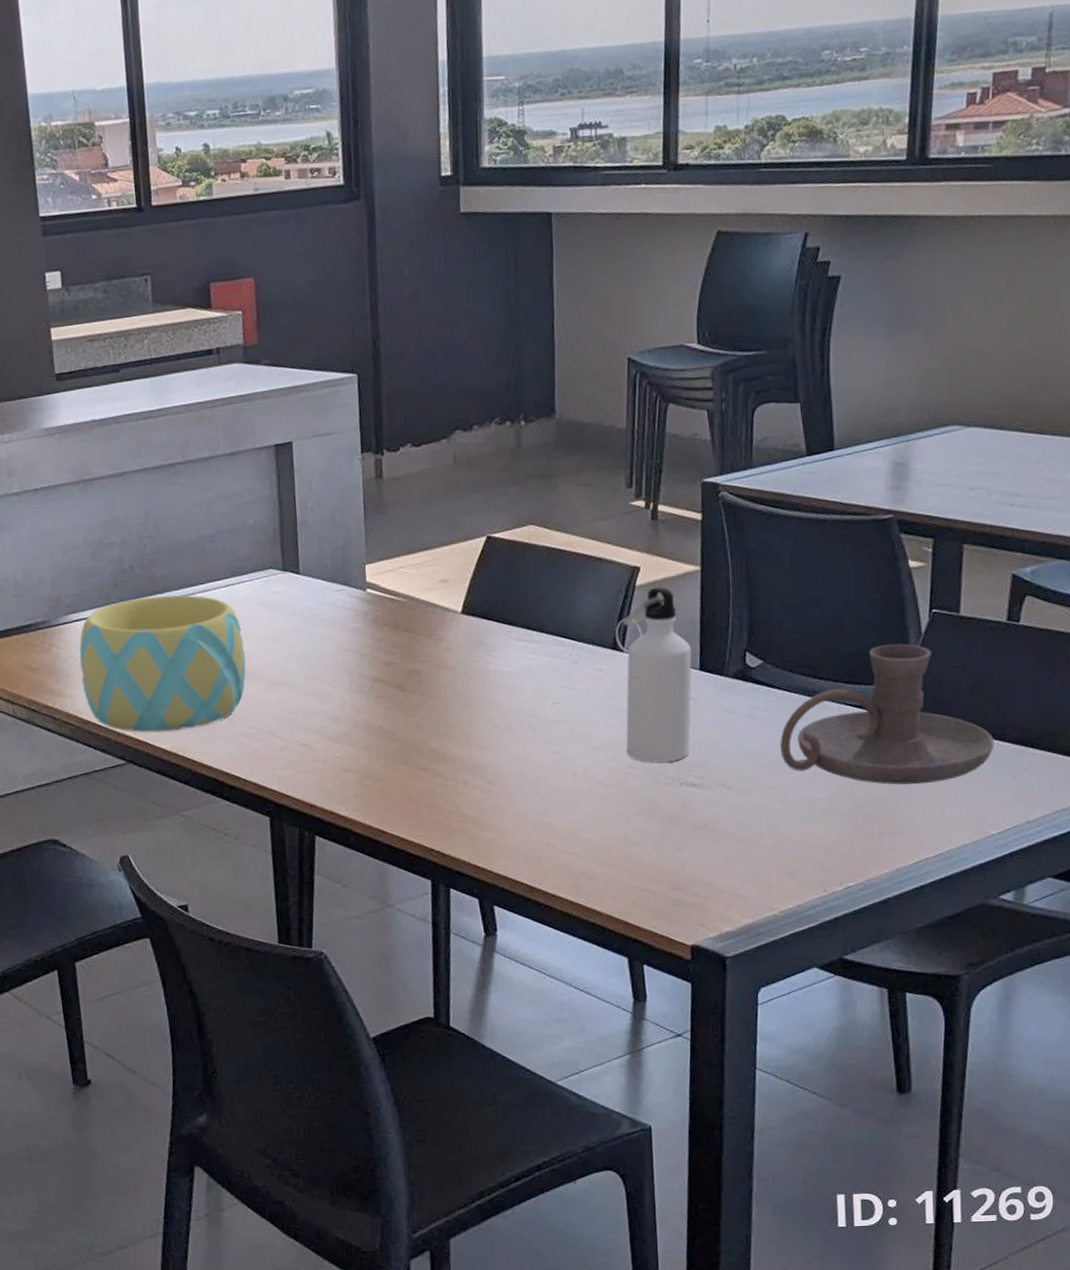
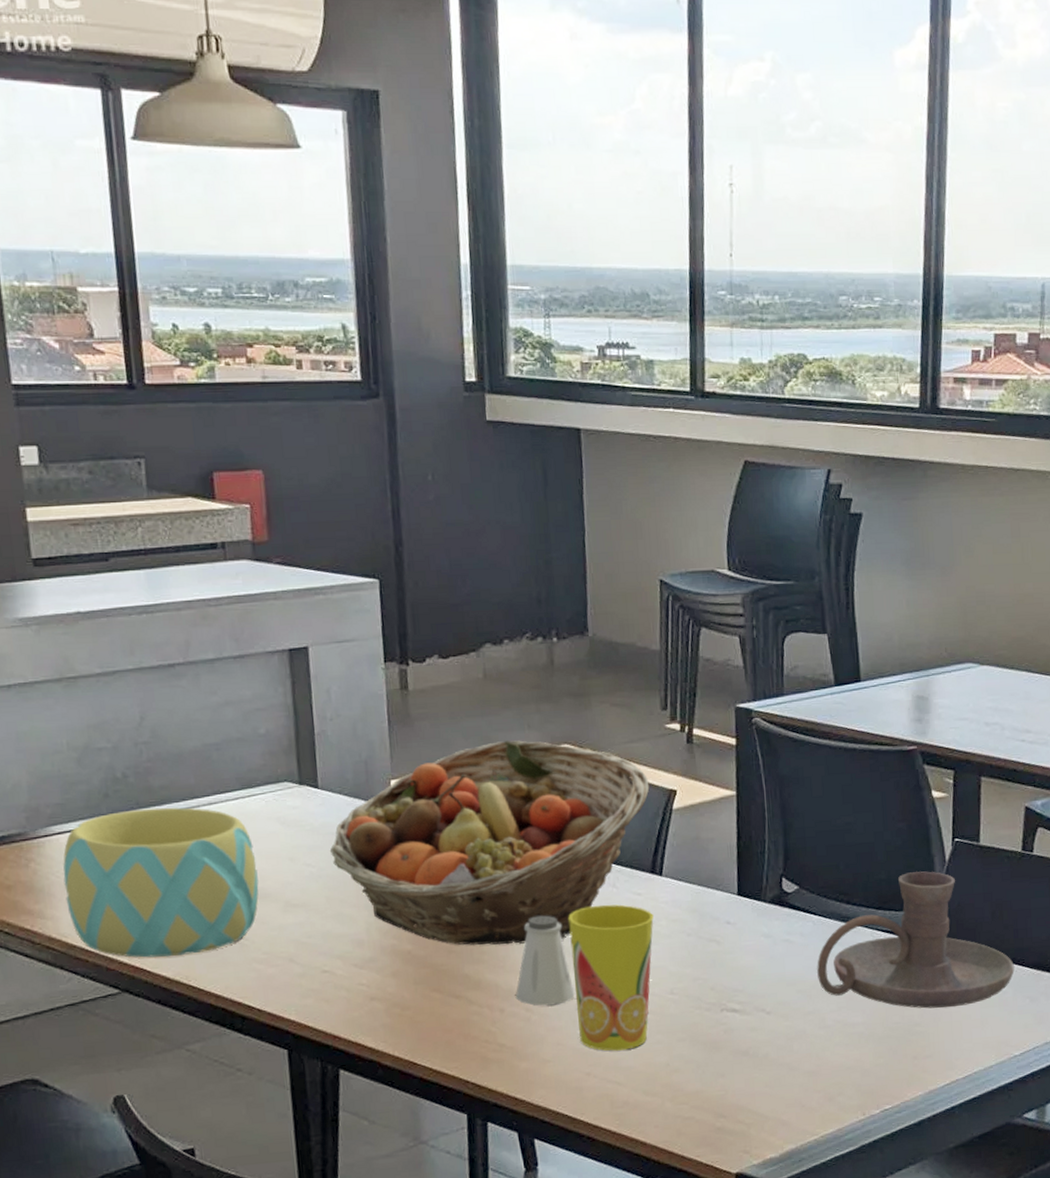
fruit basket: none [309,522,613,721] -> present [329,740,650,945]
saltshaker: none [478,691,536,779] -> present [515,915,575,1006]
cup: none [531,680,614,823] -> present [568,904,654,1051]
water bottle: present [615,587,692,763] -> none [653,810,730,989]

